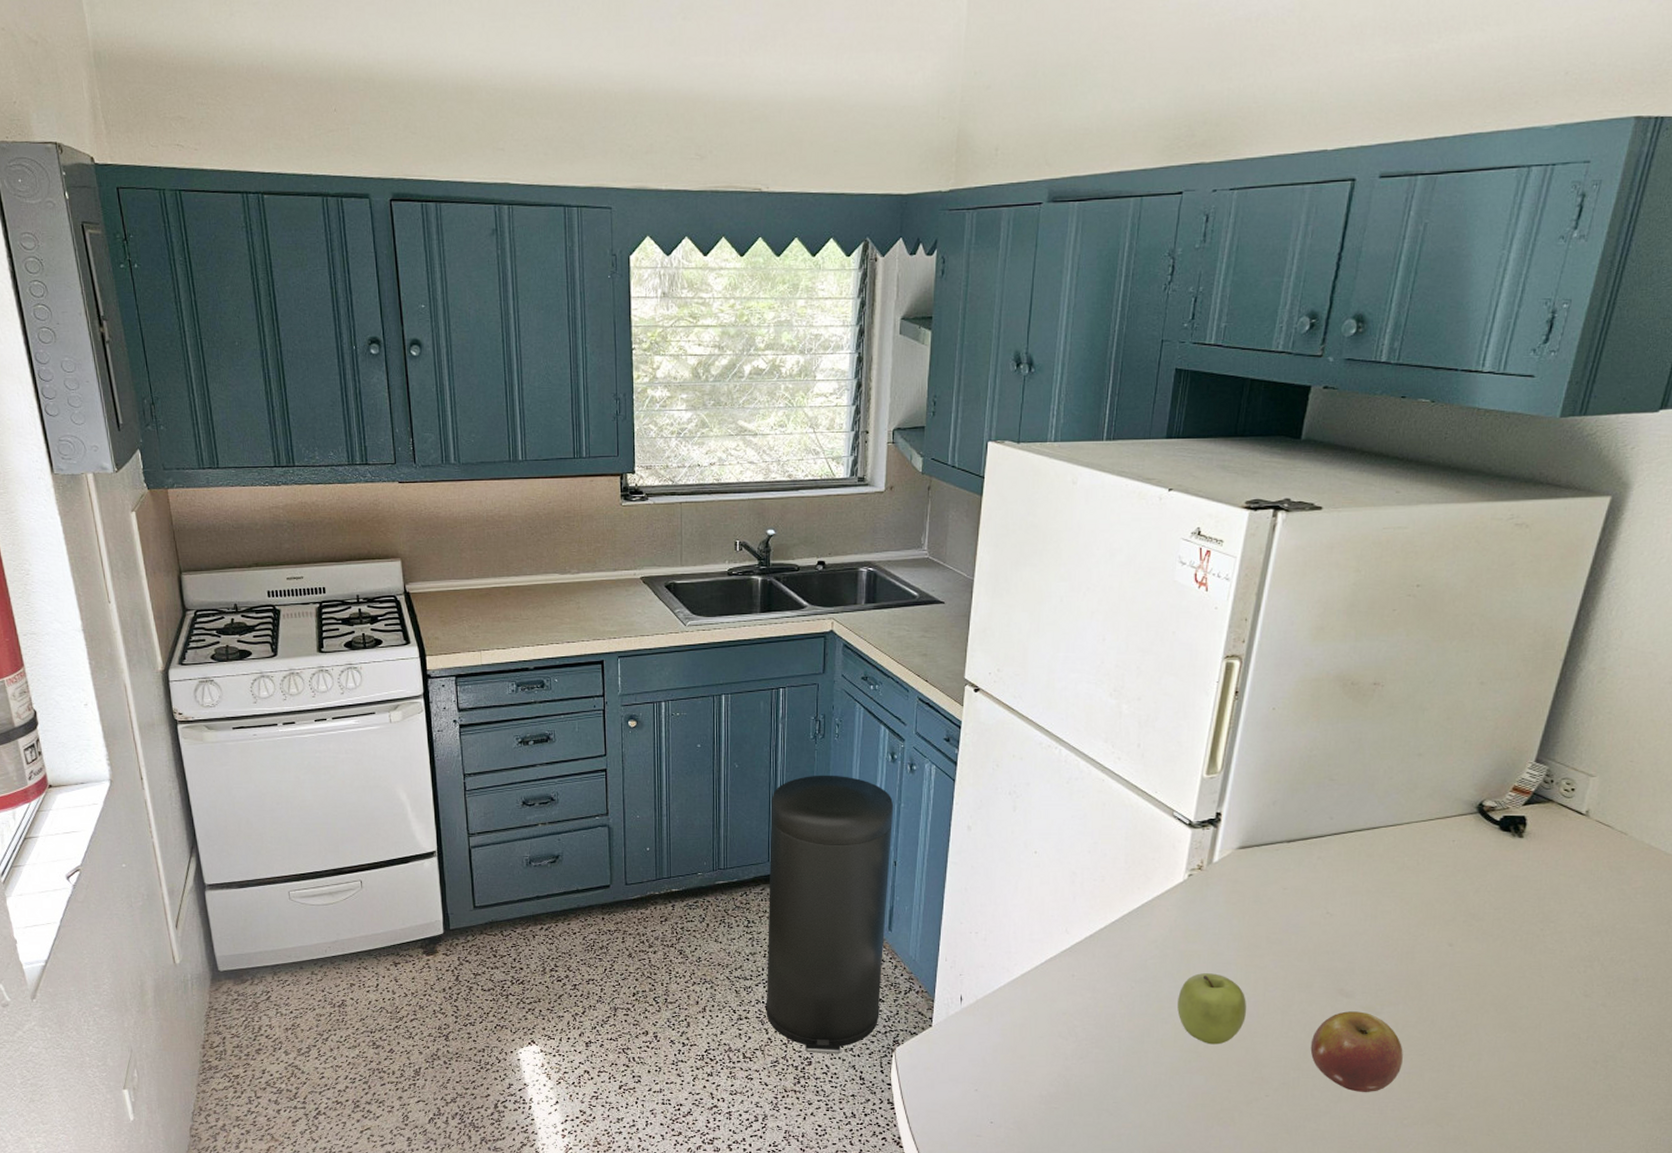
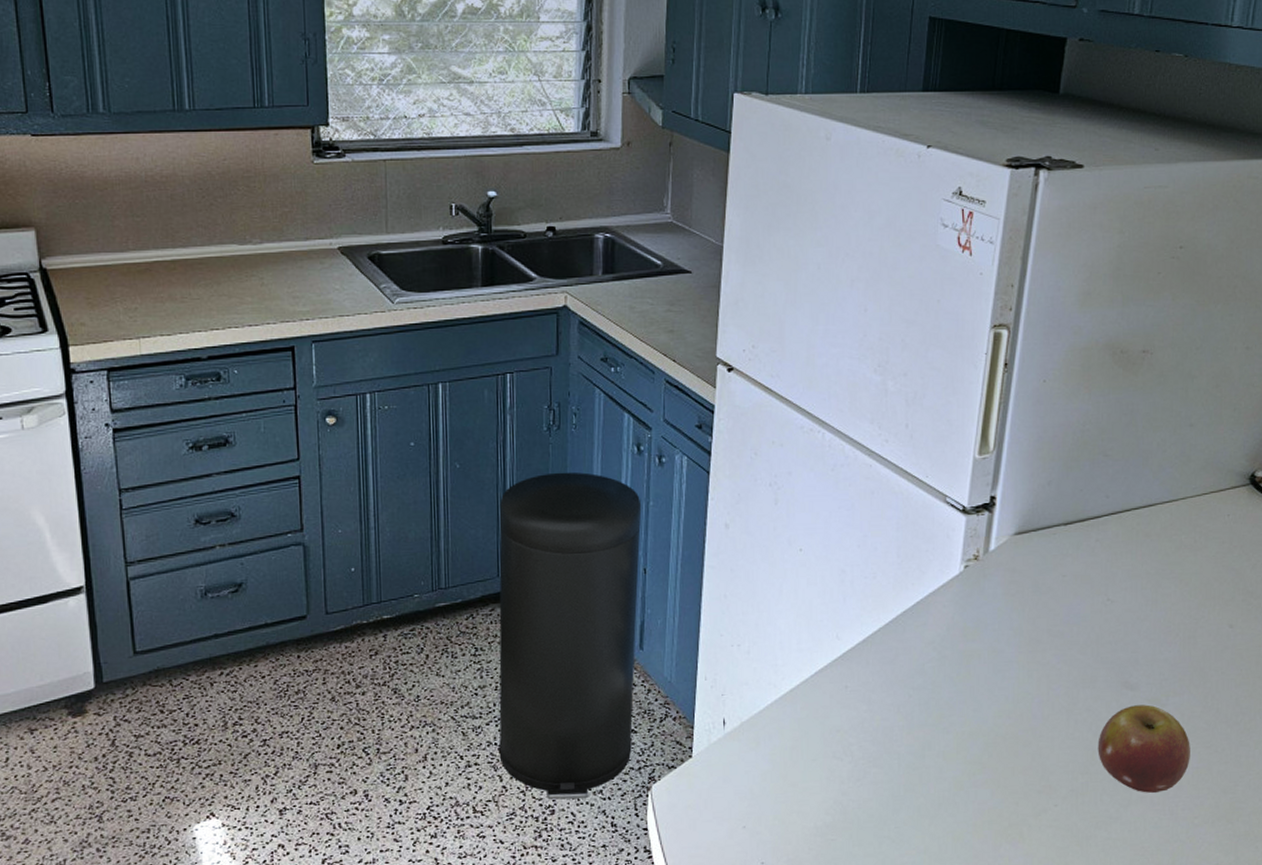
fruit: present [1177,973,1246,1045] -> none [959,674,1030,754]

